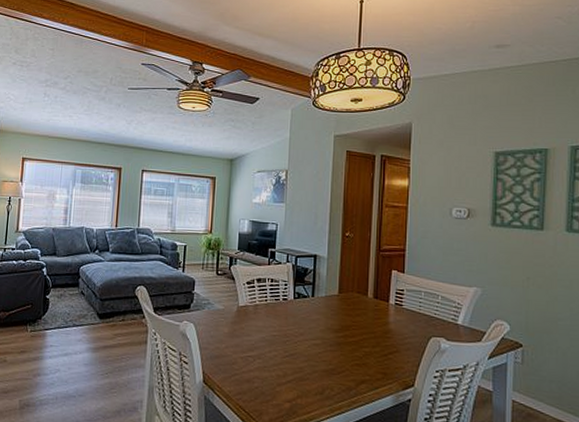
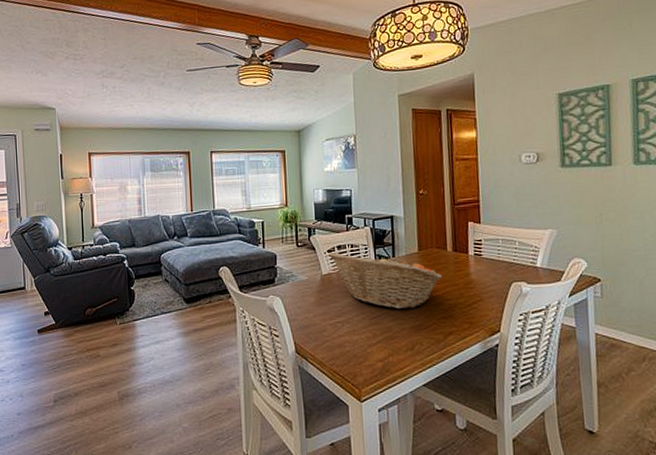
fruit basket: none [248,285,361,351] -> present [329,253,443,310]

